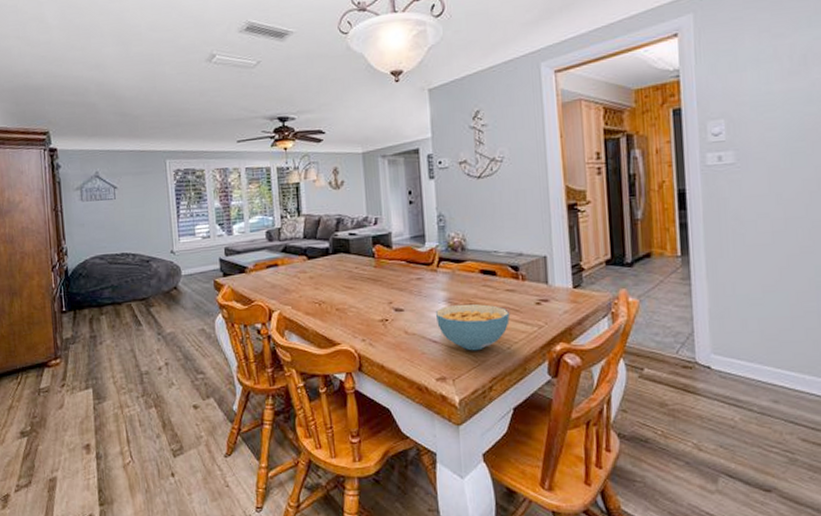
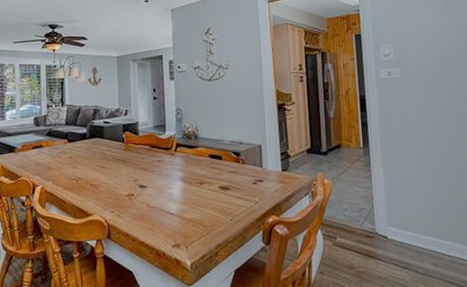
cereal bowl: present [435,303,510,351] -> none [172,182,232,222]

